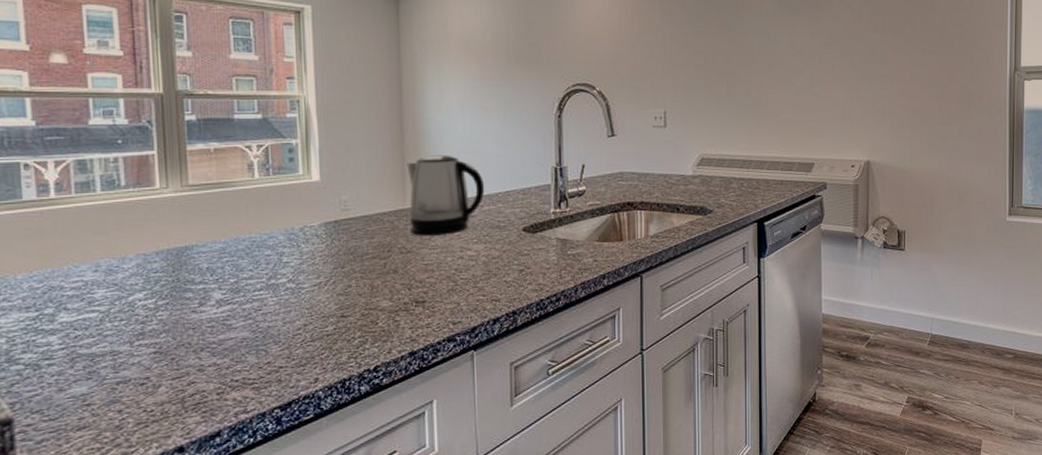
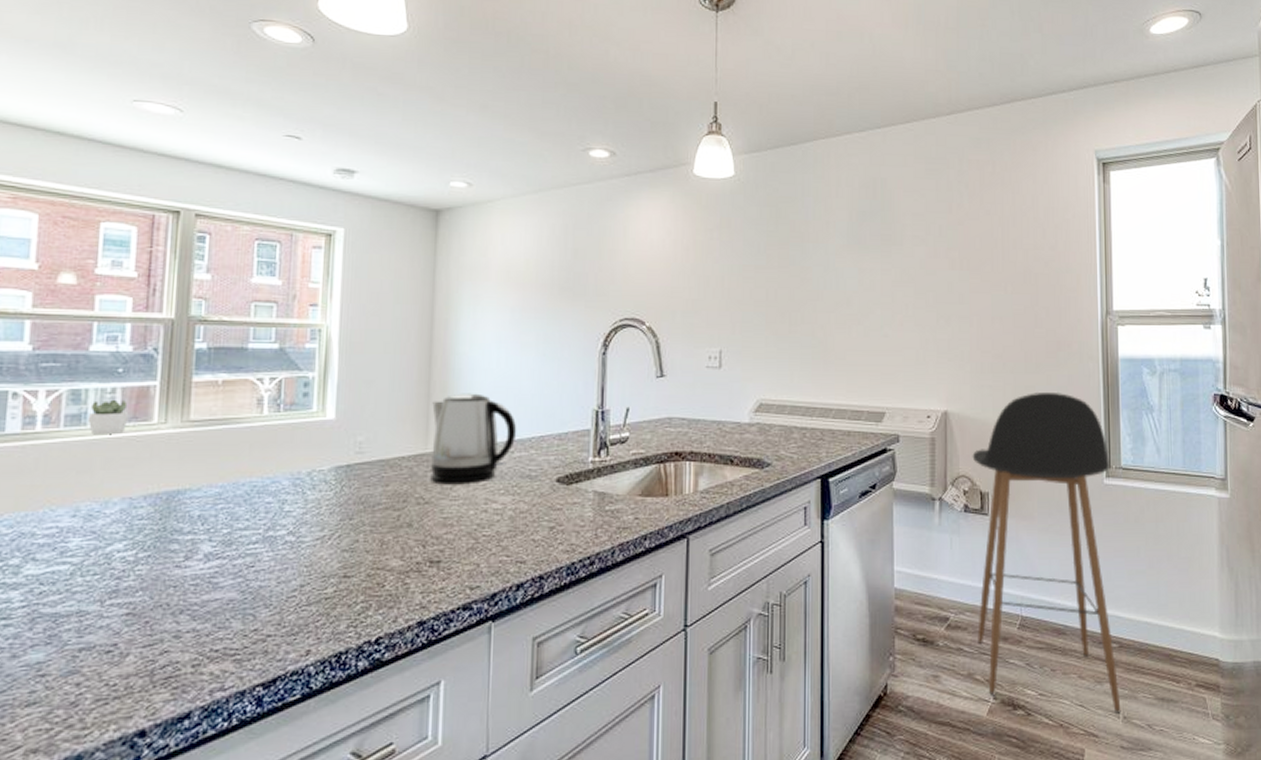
succulent plant: none [95,167,133,200] -> present [87,399,129,435]
bar stool: none [891,141,1014,411] -> present [972,391,1121,714]

